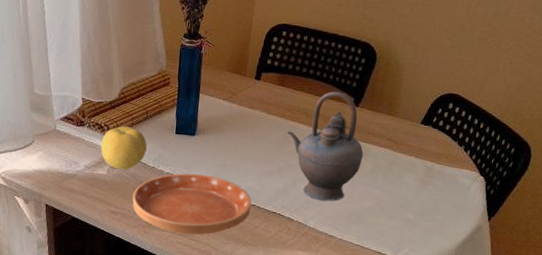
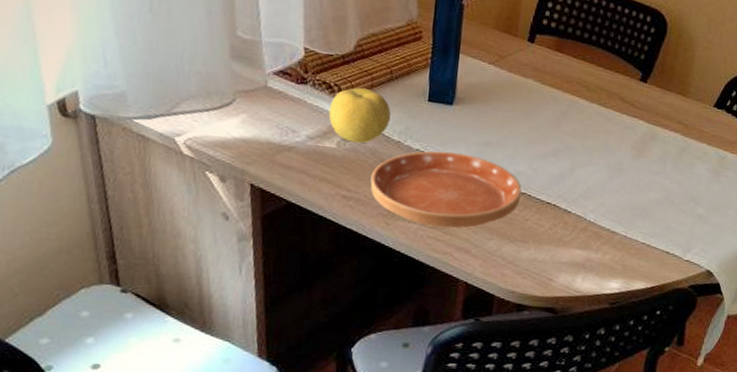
teapot: present [287,91,364,202] -> none [565,63,652,192]

